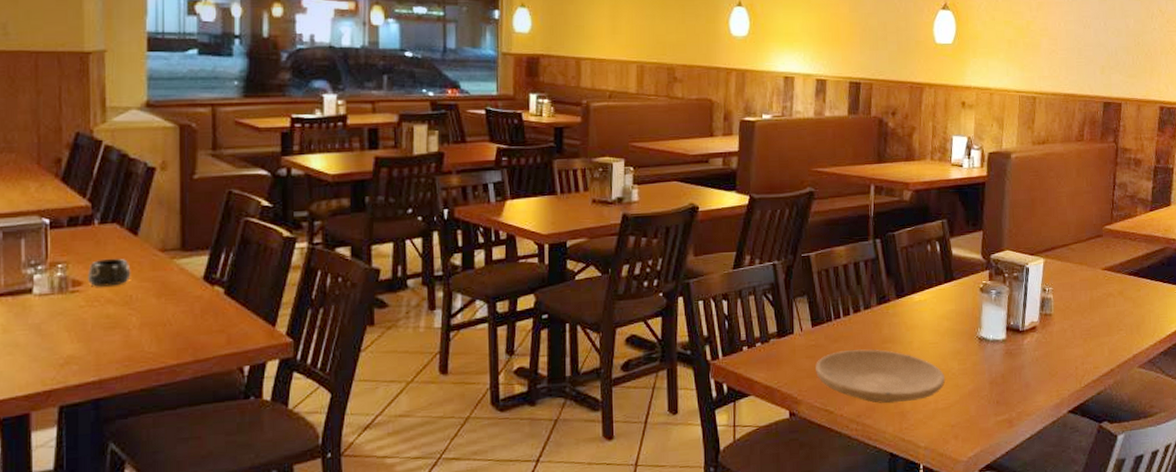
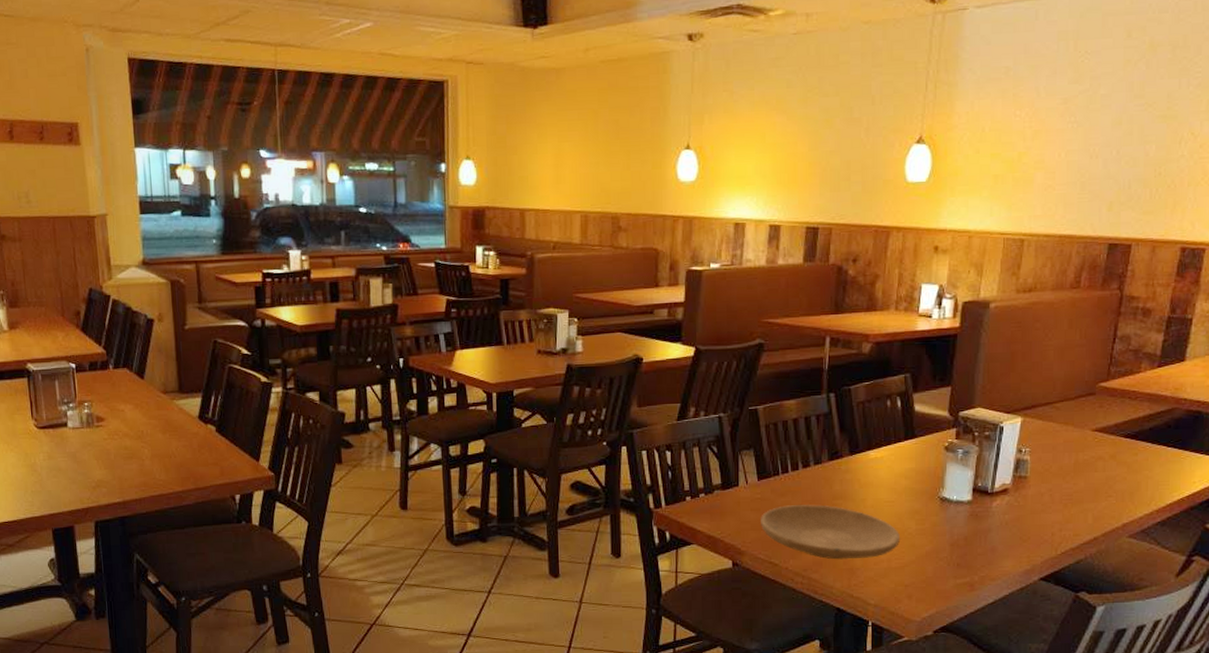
mug: present [87,258,131,287] -> none [107,398,141,423]

